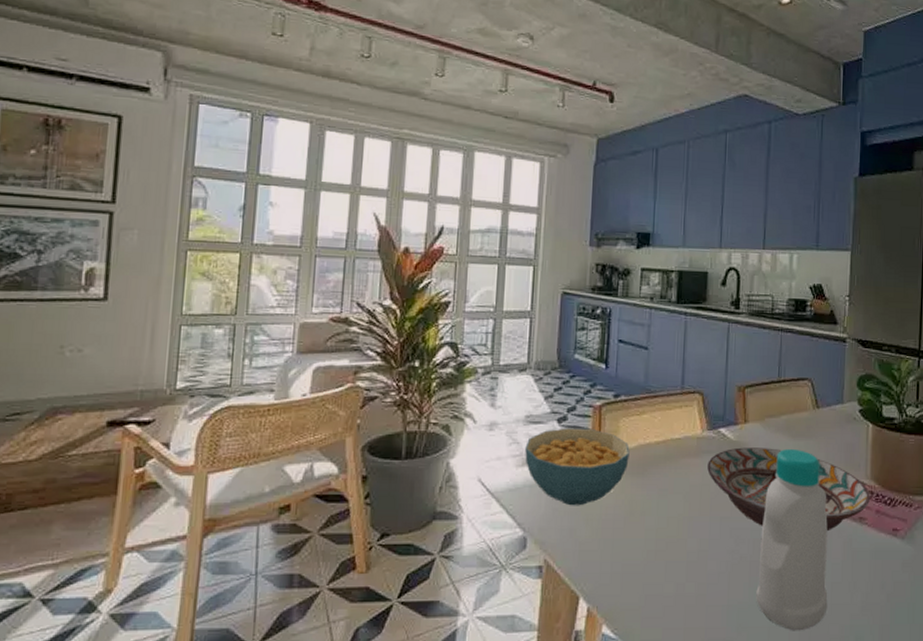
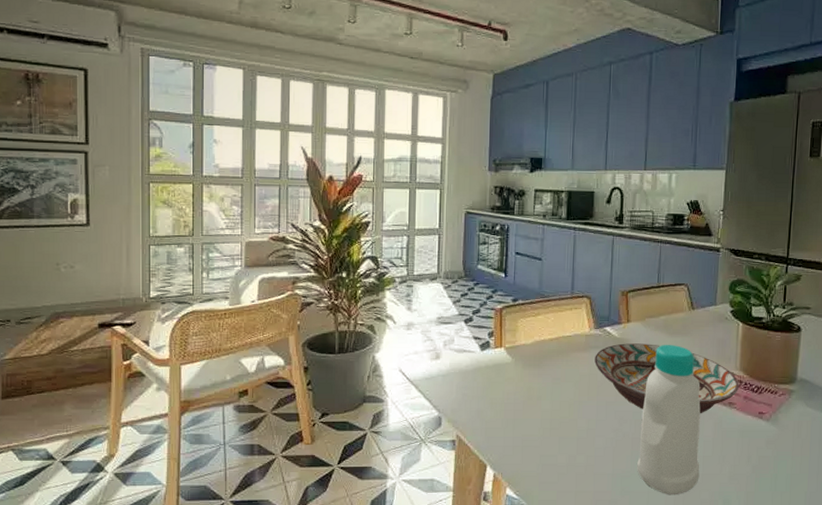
cereal bowl: present [525,428,630,506] -> none [438,327,527,392]

